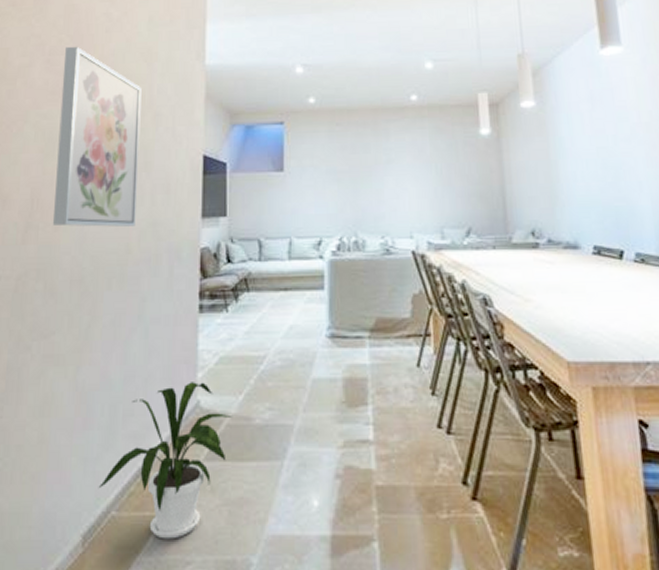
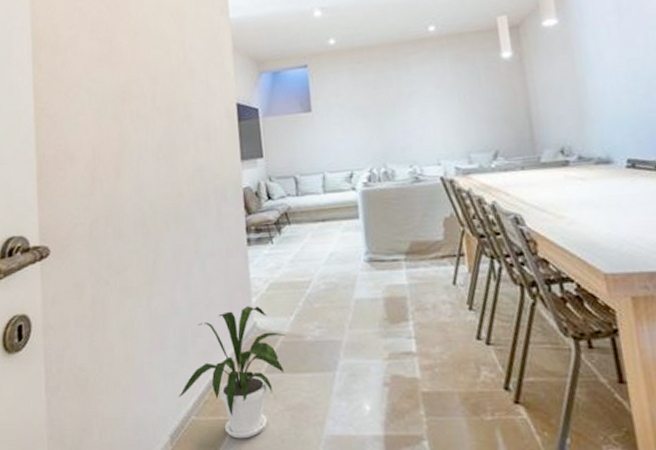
wall art: present [52,46,142,227] -> none [105,14,184,177]

